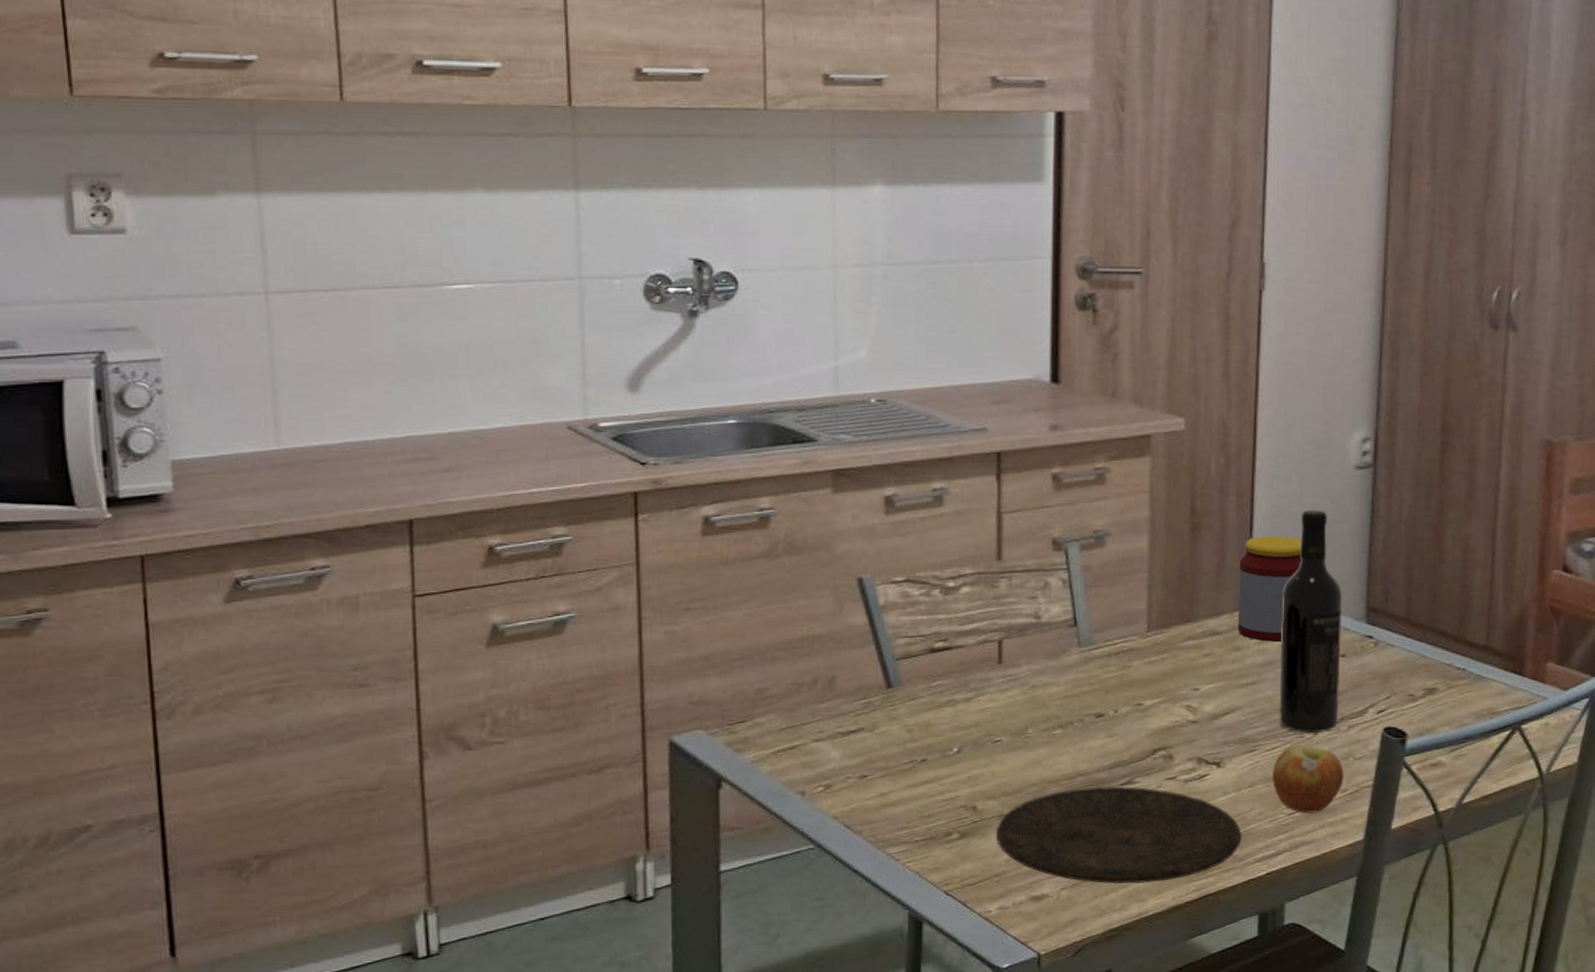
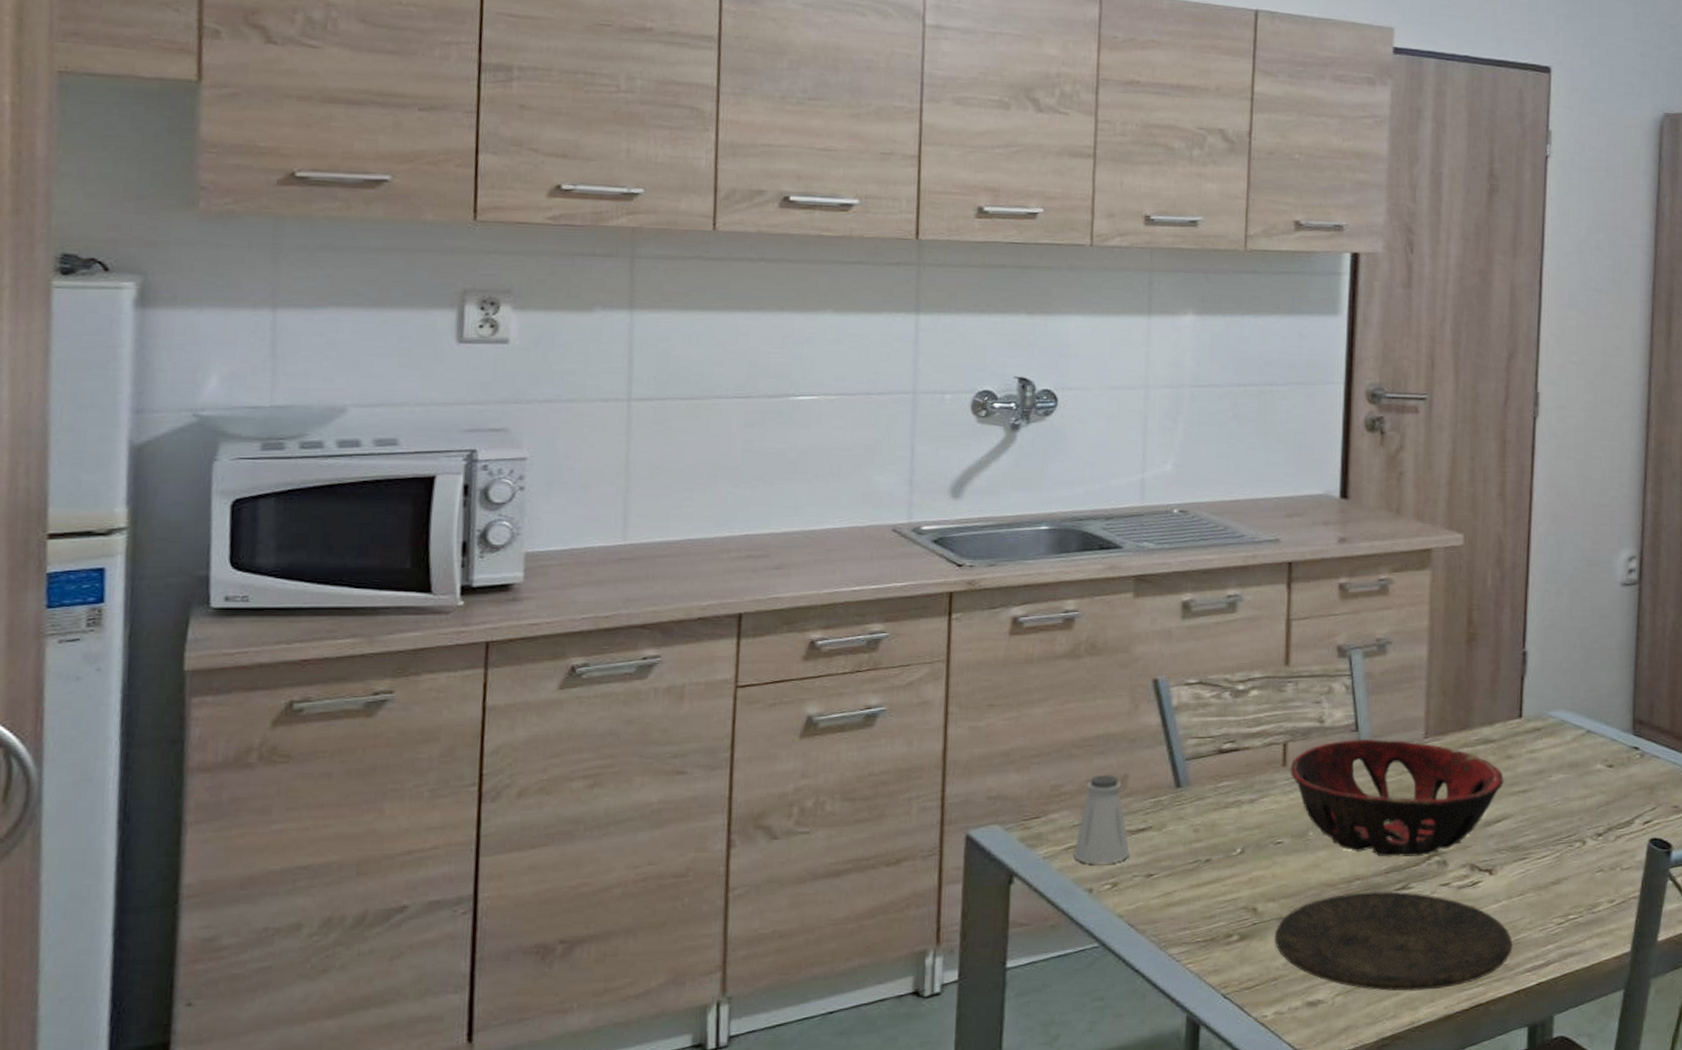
saltshaker: none [783,677,842,767] -> present [1074,775,1130,865]
decorative bowl: none [1006,633,1231,753] -> present [1290,738,1504,858]
jar: present [1238,536,1302,643] -> none [1510,648,1571,752]
apple: present [1272,744,1345,815] -> none [1542,853,1612,925]
wine bottle: present [1279,510,1342,734] -> none [1549,624,1610,843]

